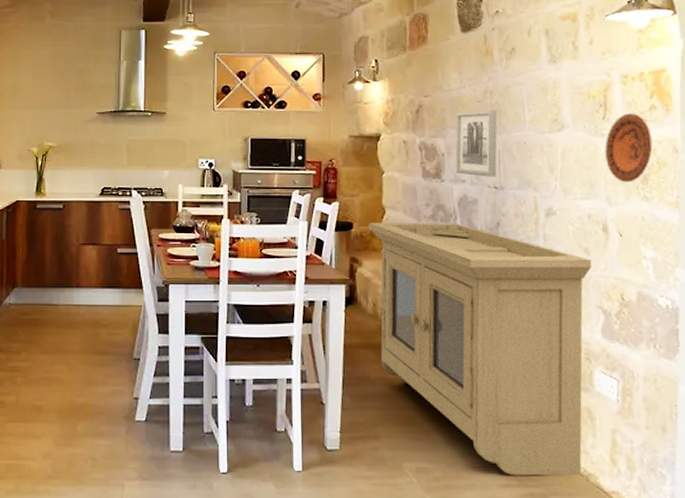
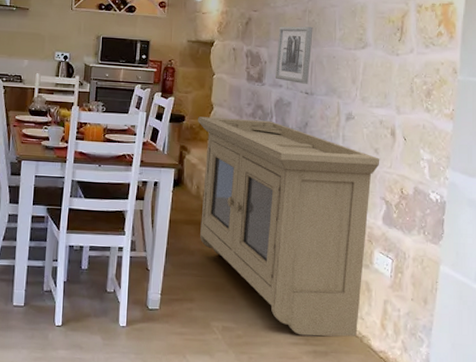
decorative plate: present [605,113,653,183] -> none [398,37,437,96]

